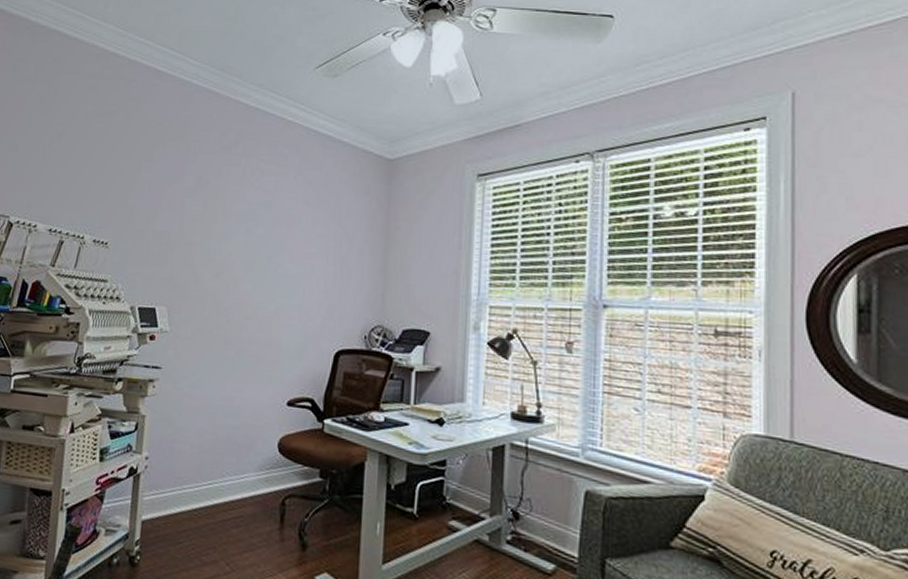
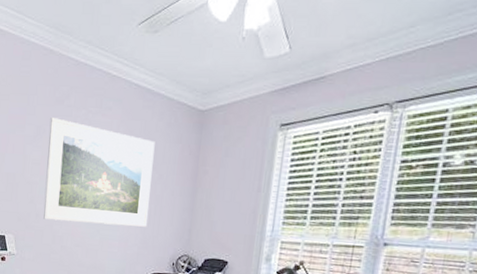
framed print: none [204,167,339,293] -> present [43,118,155,227]

